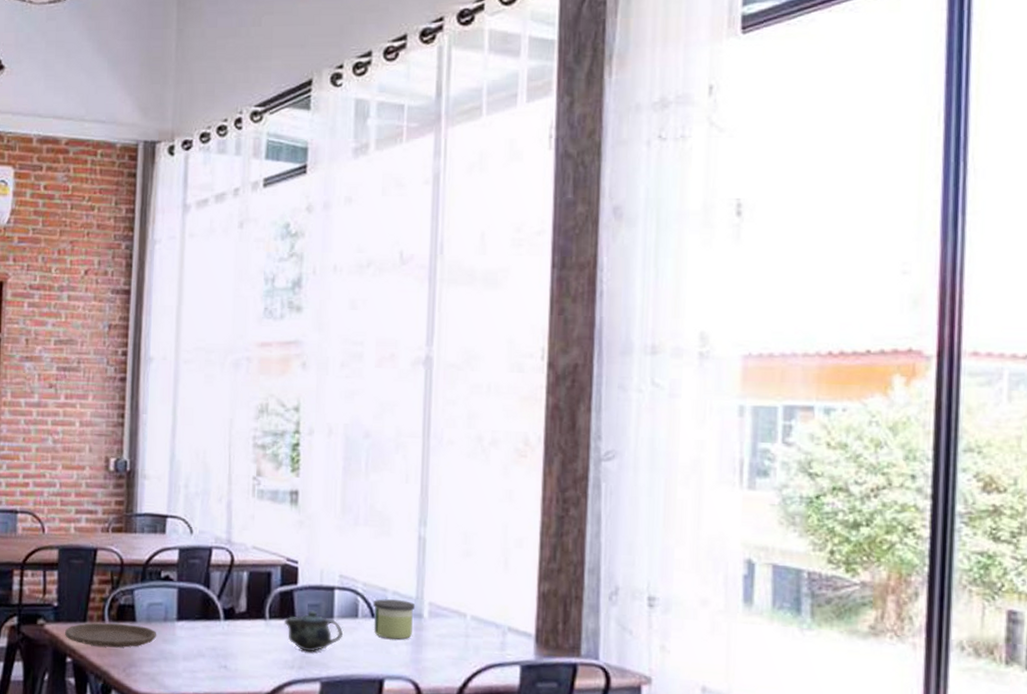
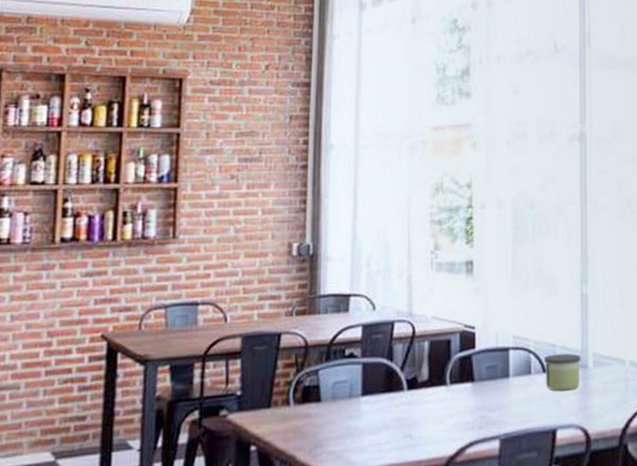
plate: present [65,623,157,648] -> none [249,405,343,431]
teapot: present [284,610,343,652] -> none [464,371,518,412]

